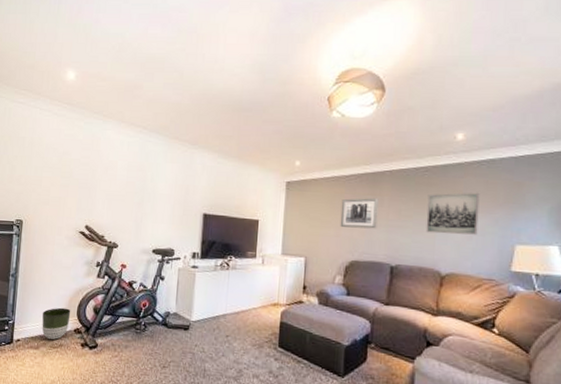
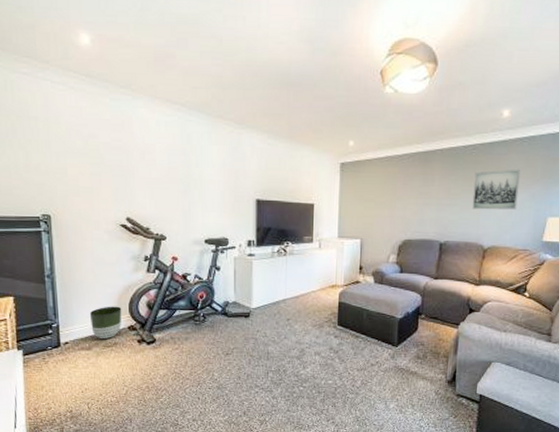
wall art: present [340,198,379,229] -> none [393,178,430,208]

